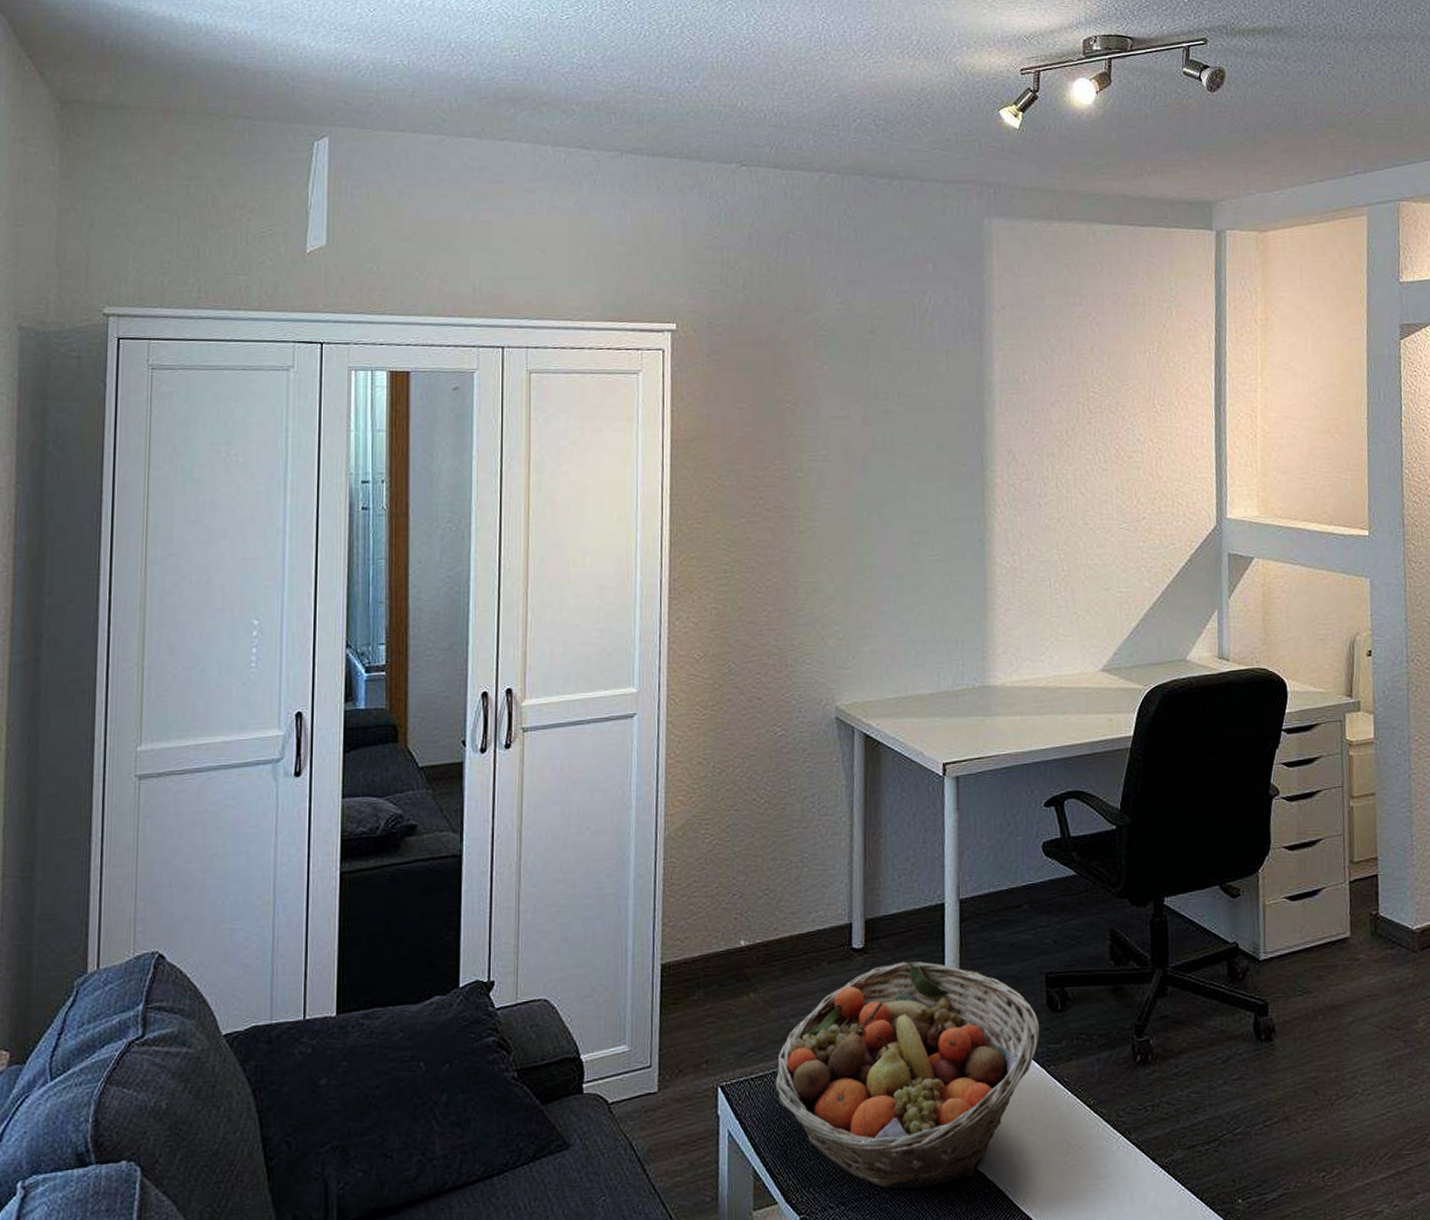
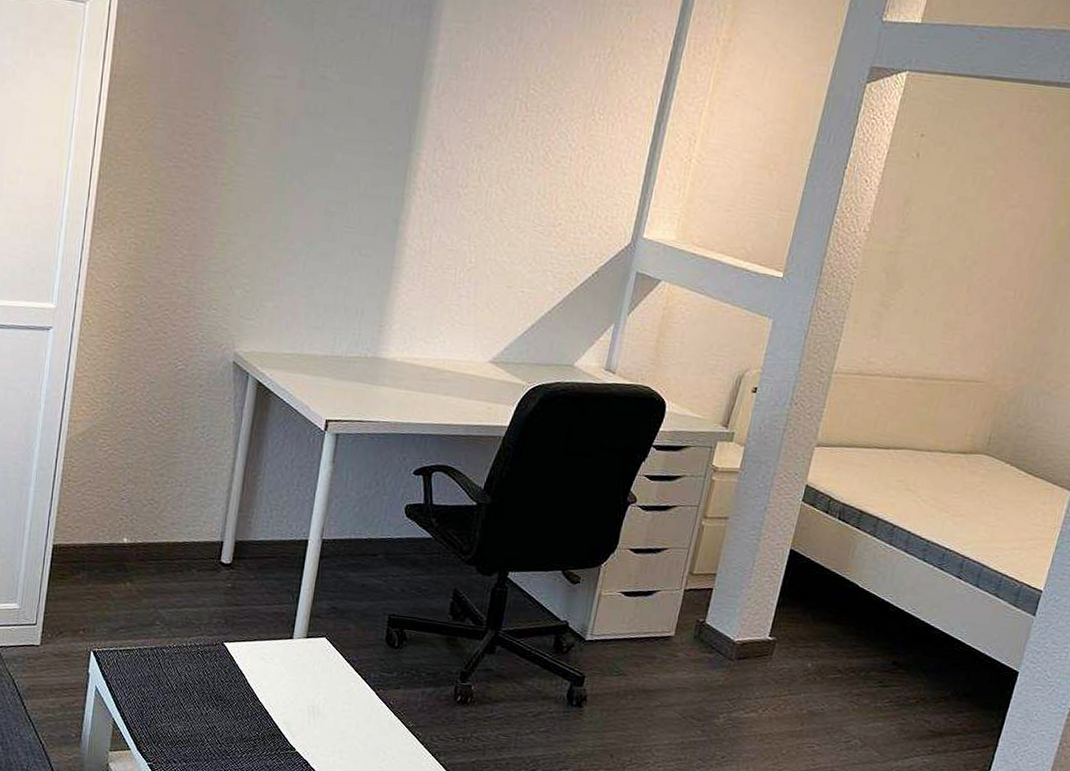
fruit basket: present [775,961,1040,1189] -> none [139,581,377,762]

